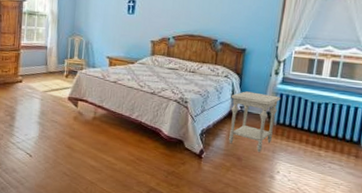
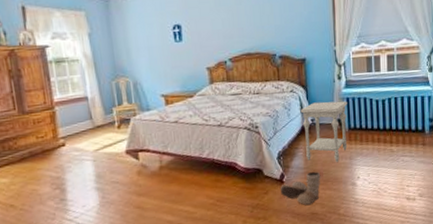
boots: none [197,155,240,185] -> present [281,171,321,205]

